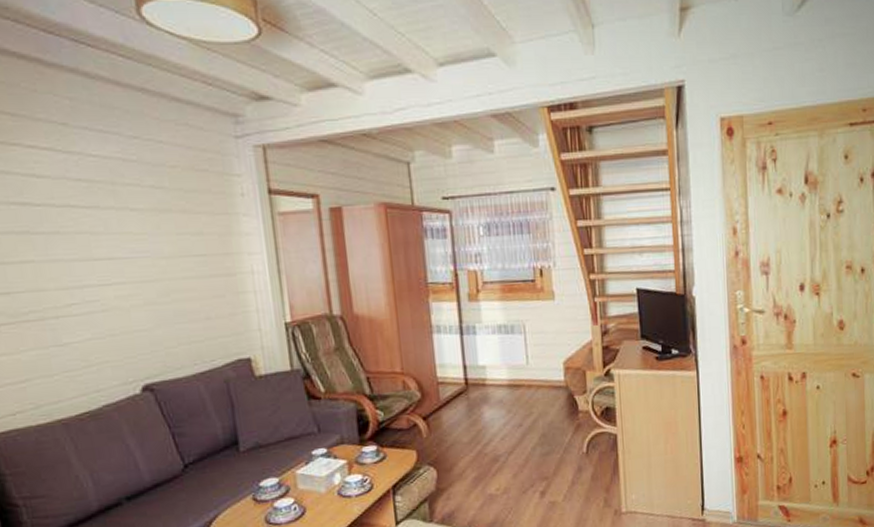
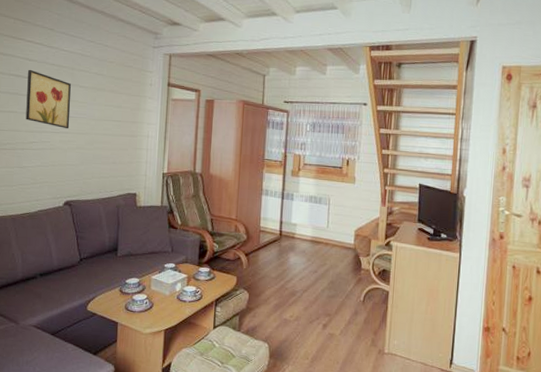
wall art: none [39,191,127,278] -> present [25,69,71,129]

